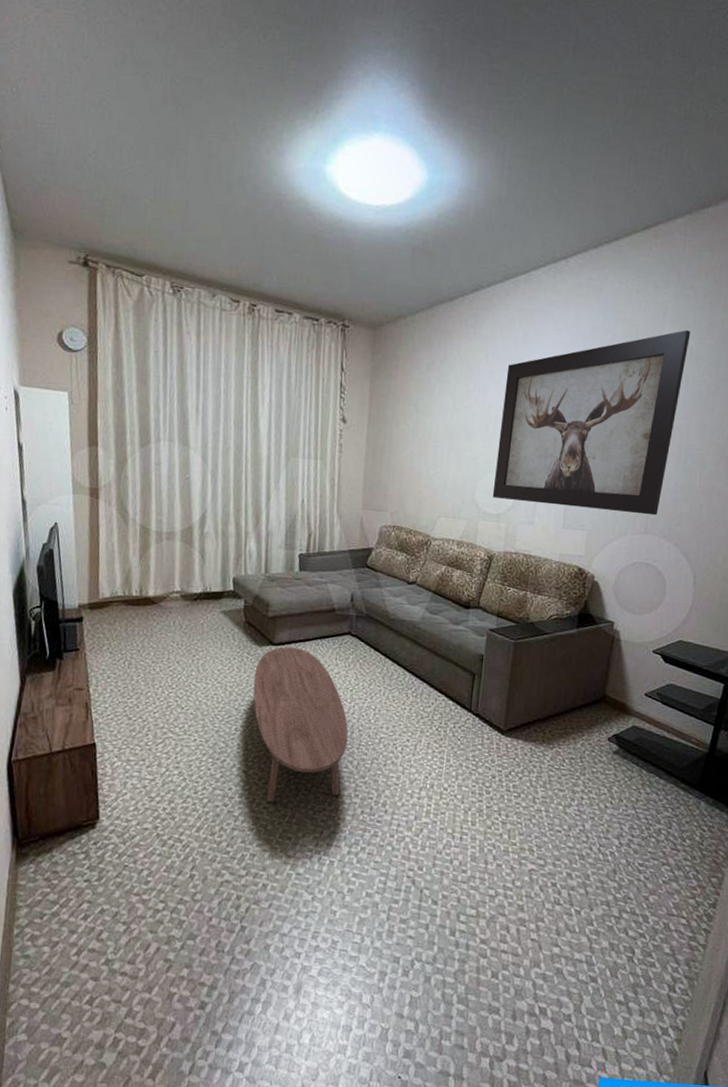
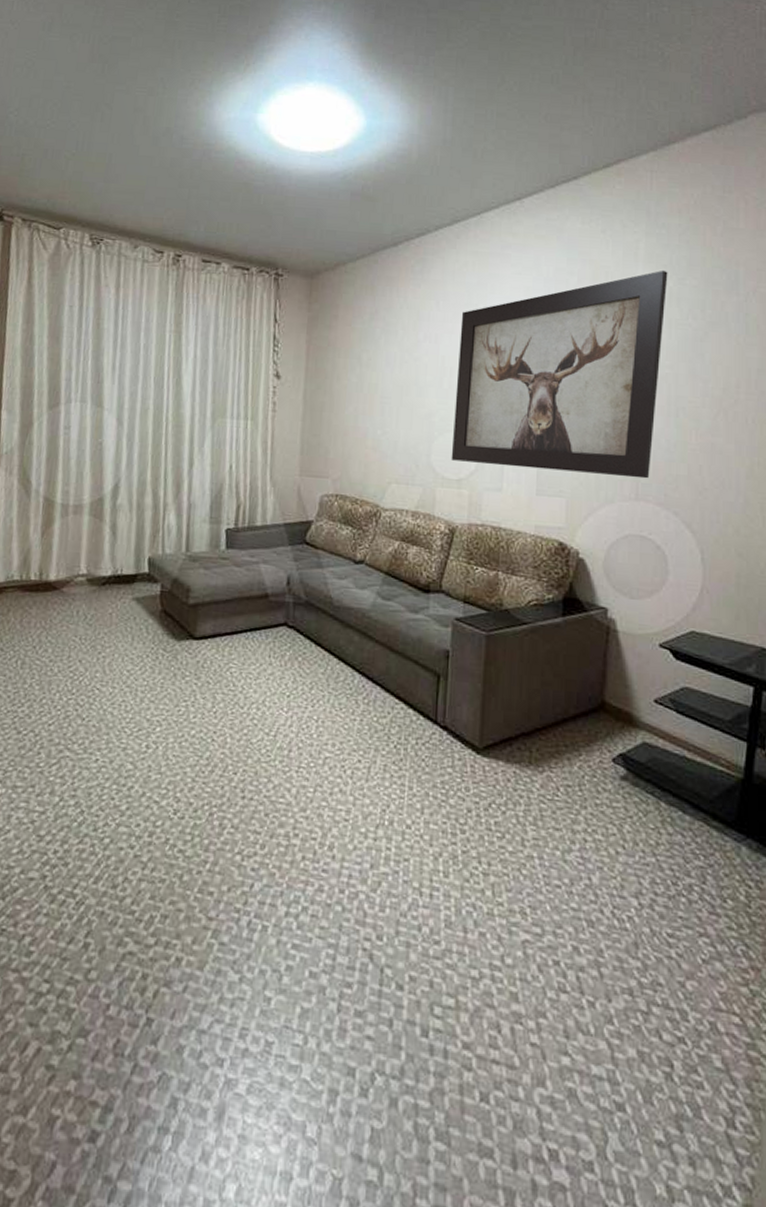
coffee table: present [253,647,349,803] -> none [169,641,285,844]

